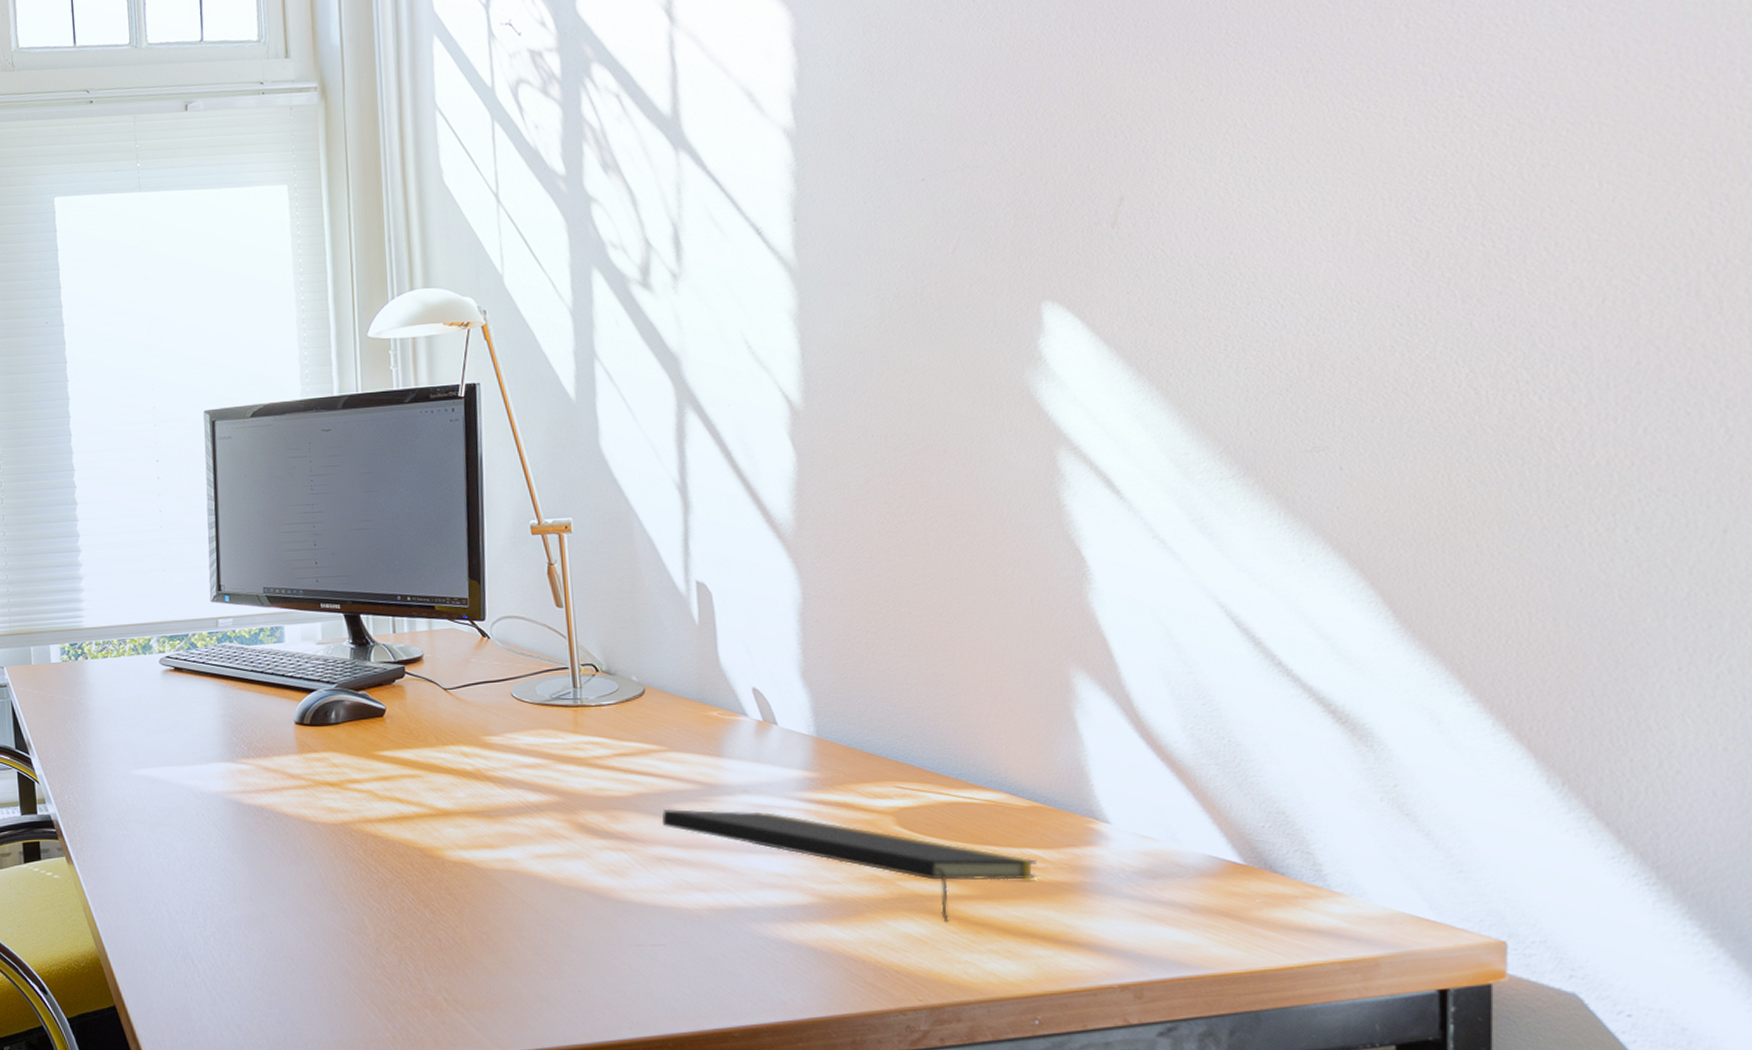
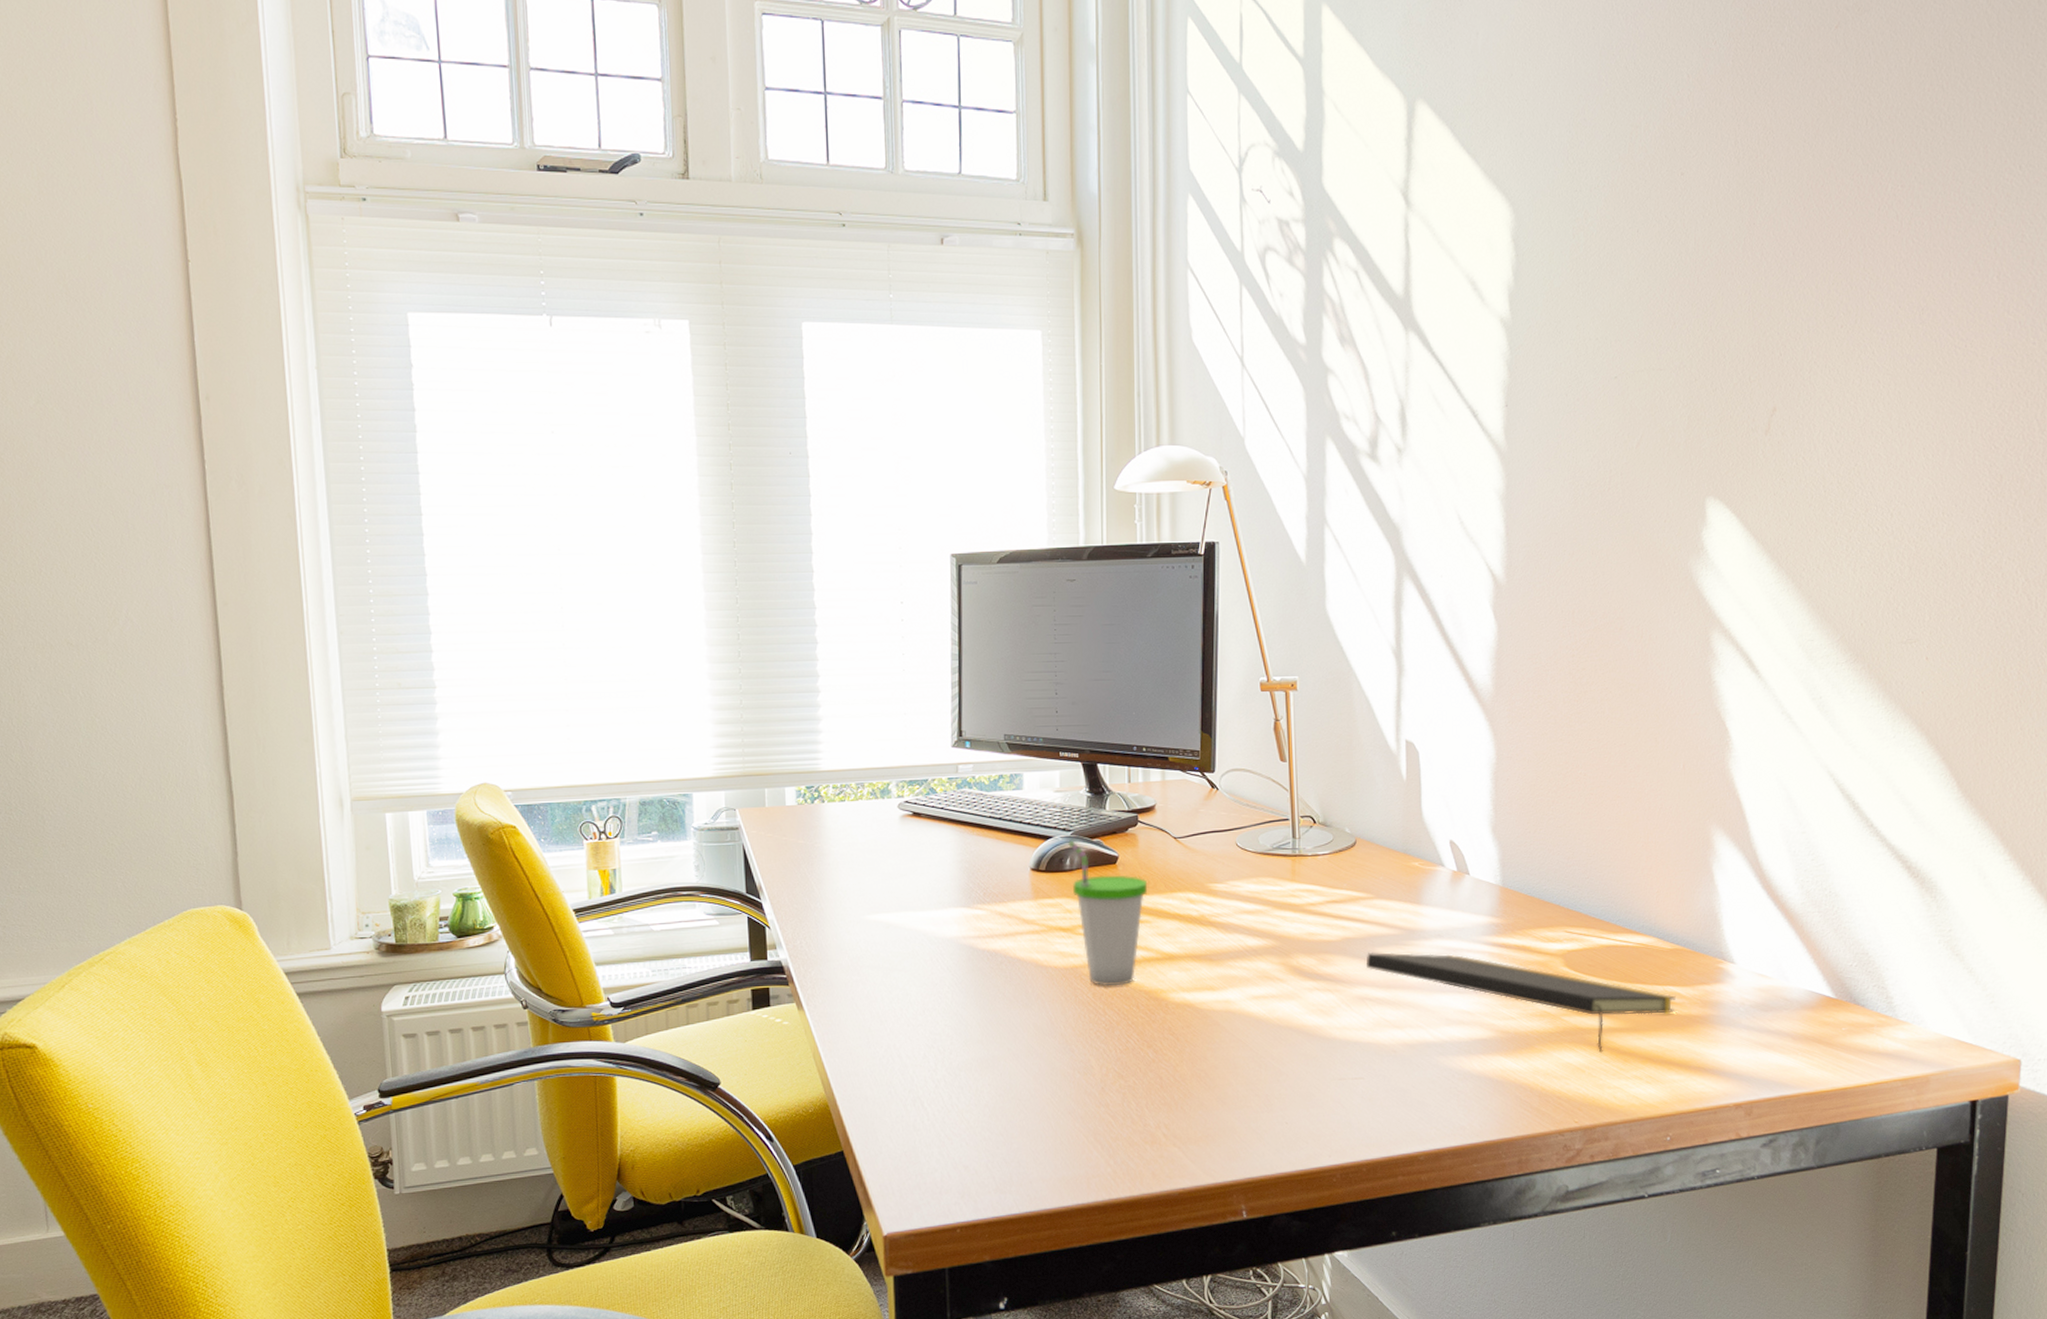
cup: none [333,693,417,843] -> present [1068,840,1147,987]

